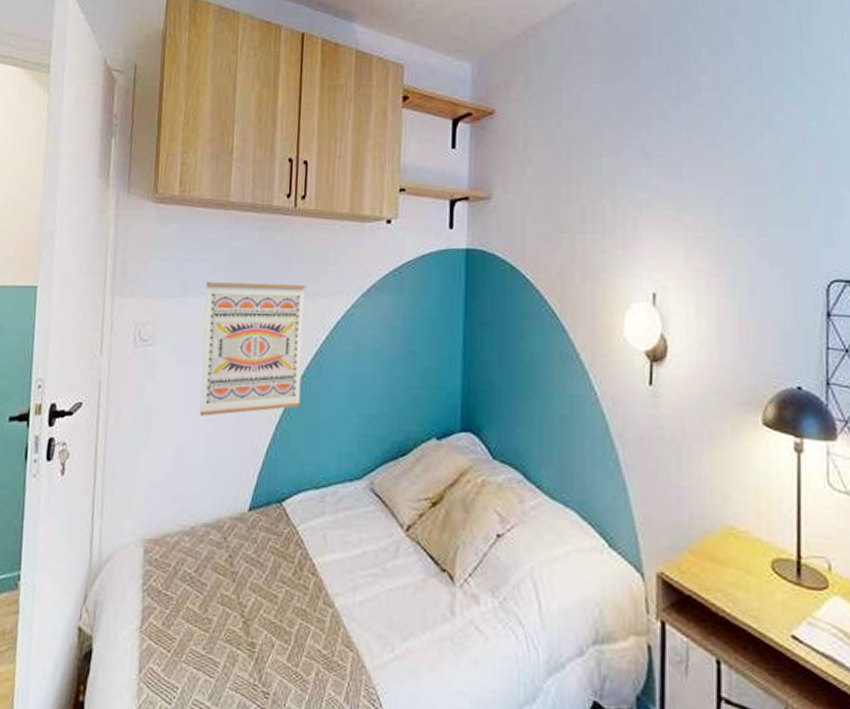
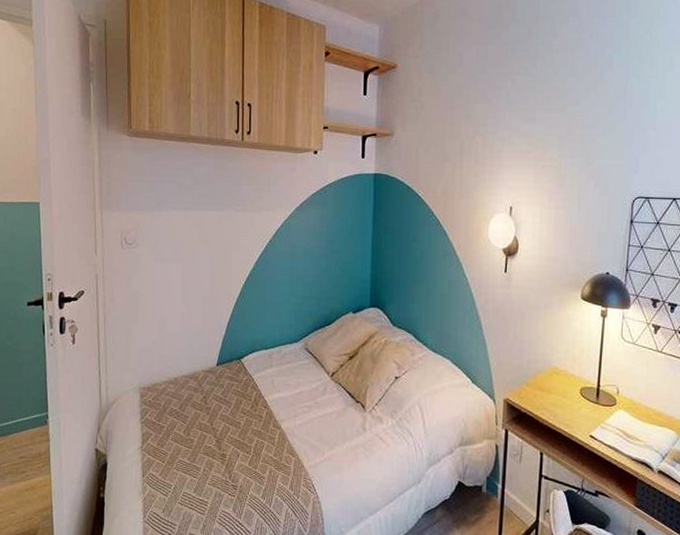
wall art: present [199,282,306,416] -> none [175,199,253,299]

